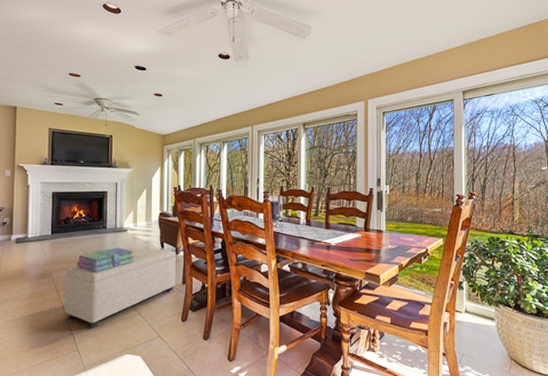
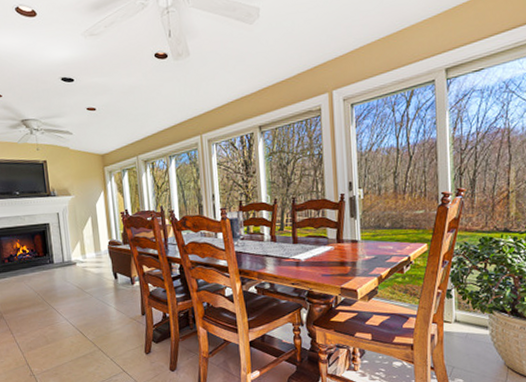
ottoman: present [64,248,176,328] -> none [16,280,134,368]
stack of books: present [77,247,135,273] -> none [27,282,88,311]

